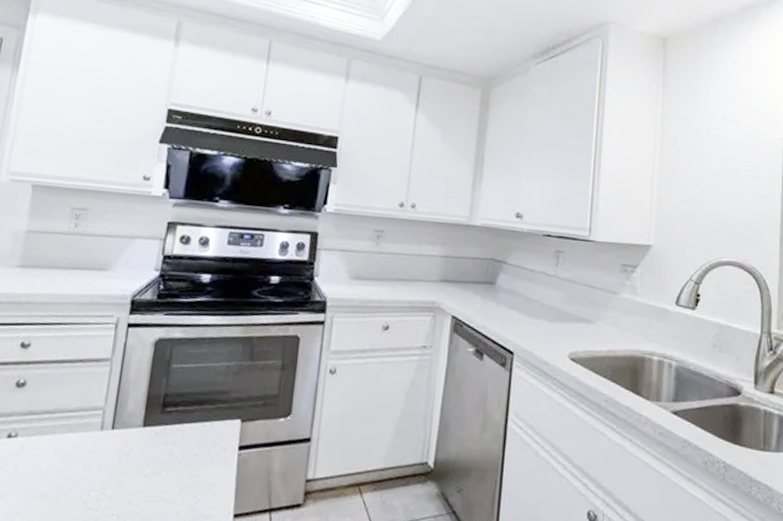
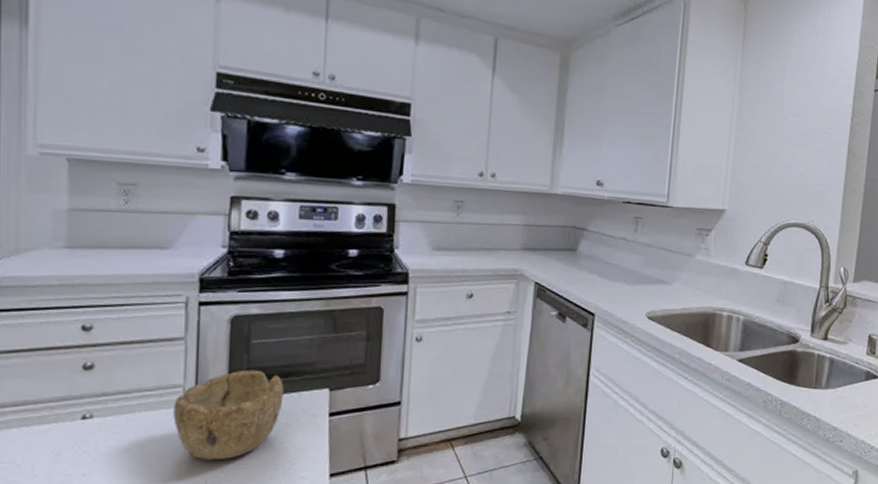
bowl: none [90,395,198,491] -> present [173,369,284,461]

